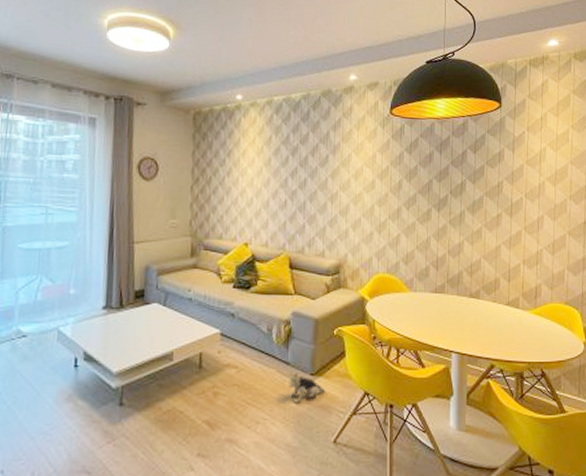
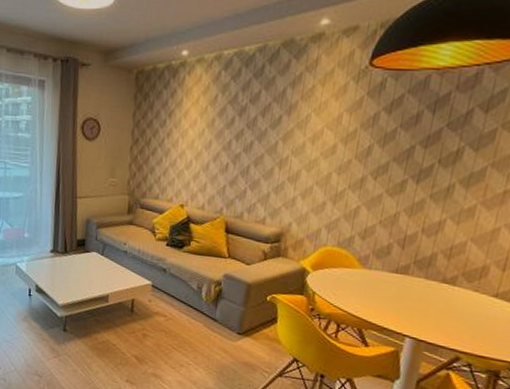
plush toy: present [288,372,325,403] -> none [214,328,251,357]

